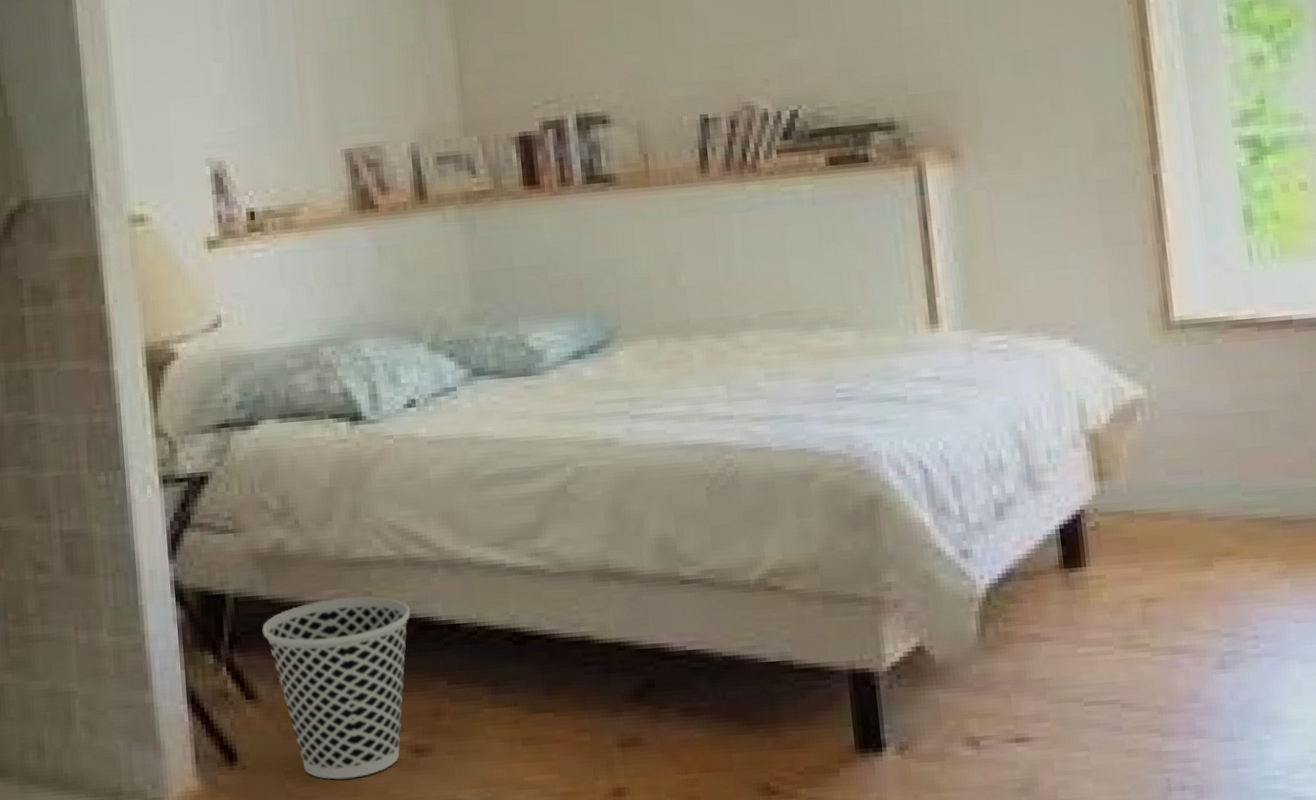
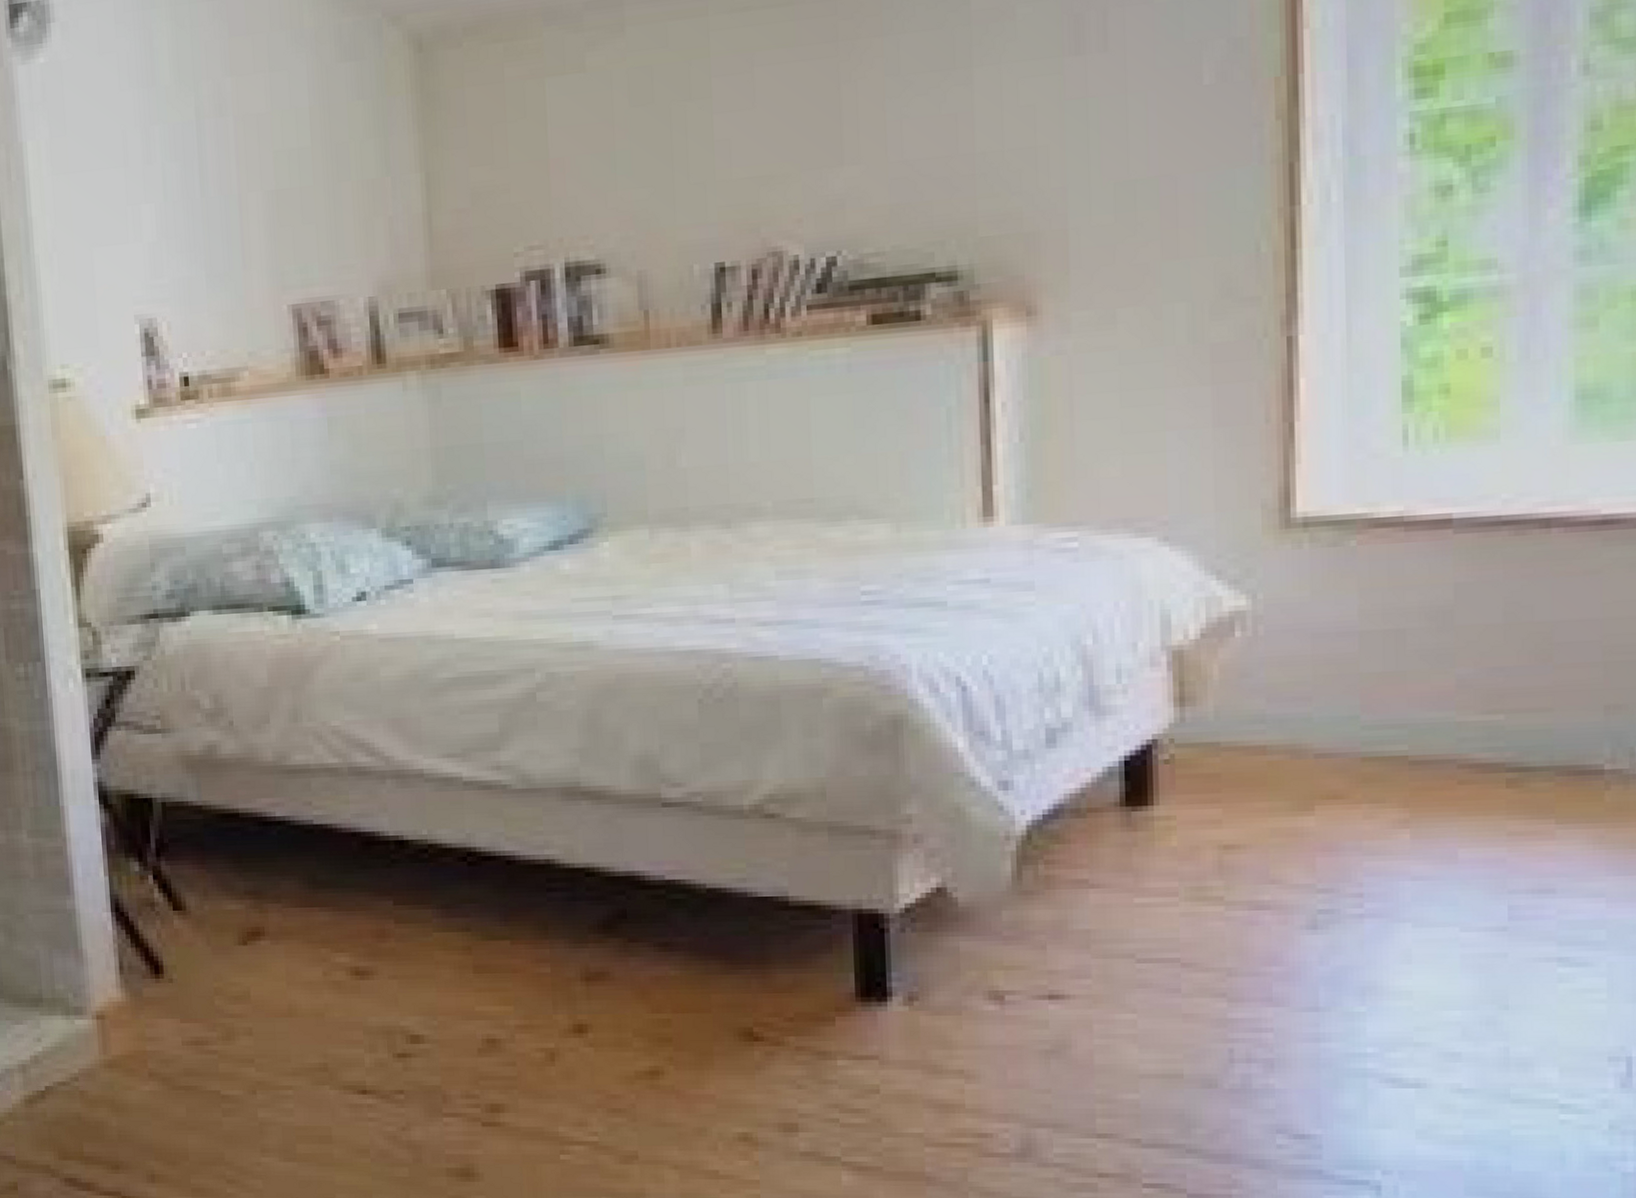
wastebasket: present [262,596,410,780] -> none [192,806,354,999]

